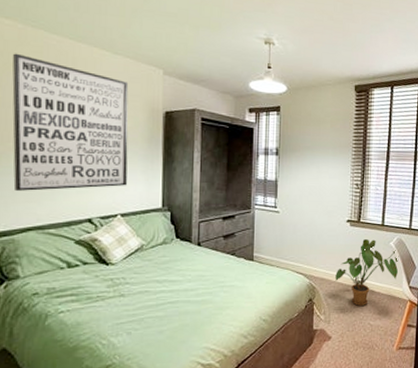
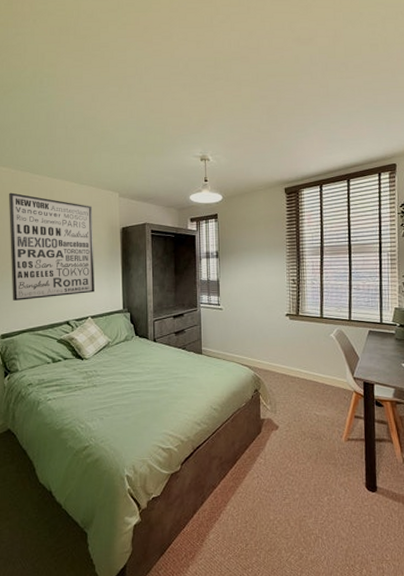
house plant: present [335,239,399,306] -> none [278,332,341,396]

